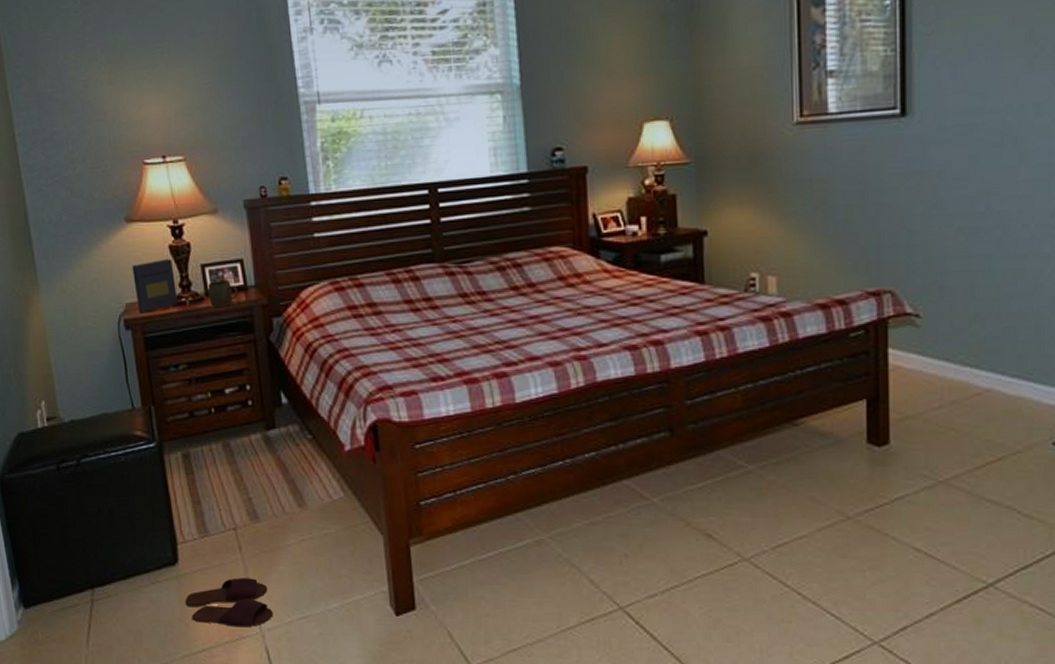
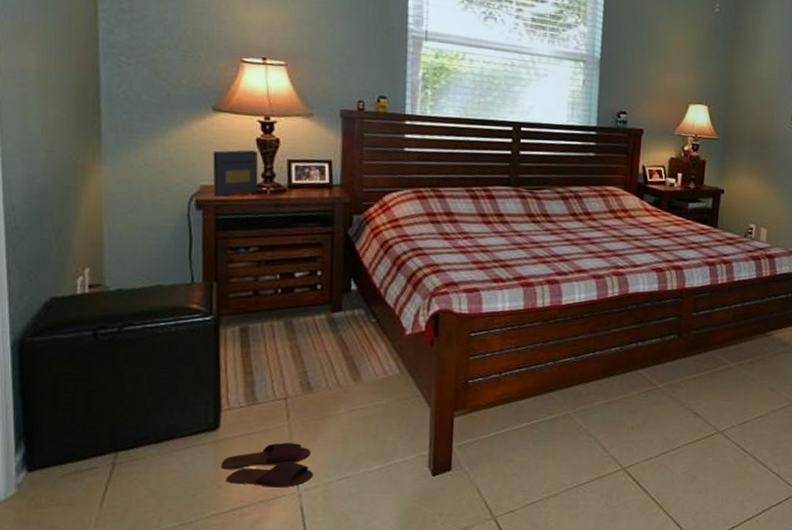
mug: present [207,279,238,307] -> none [291,175,322,200]

